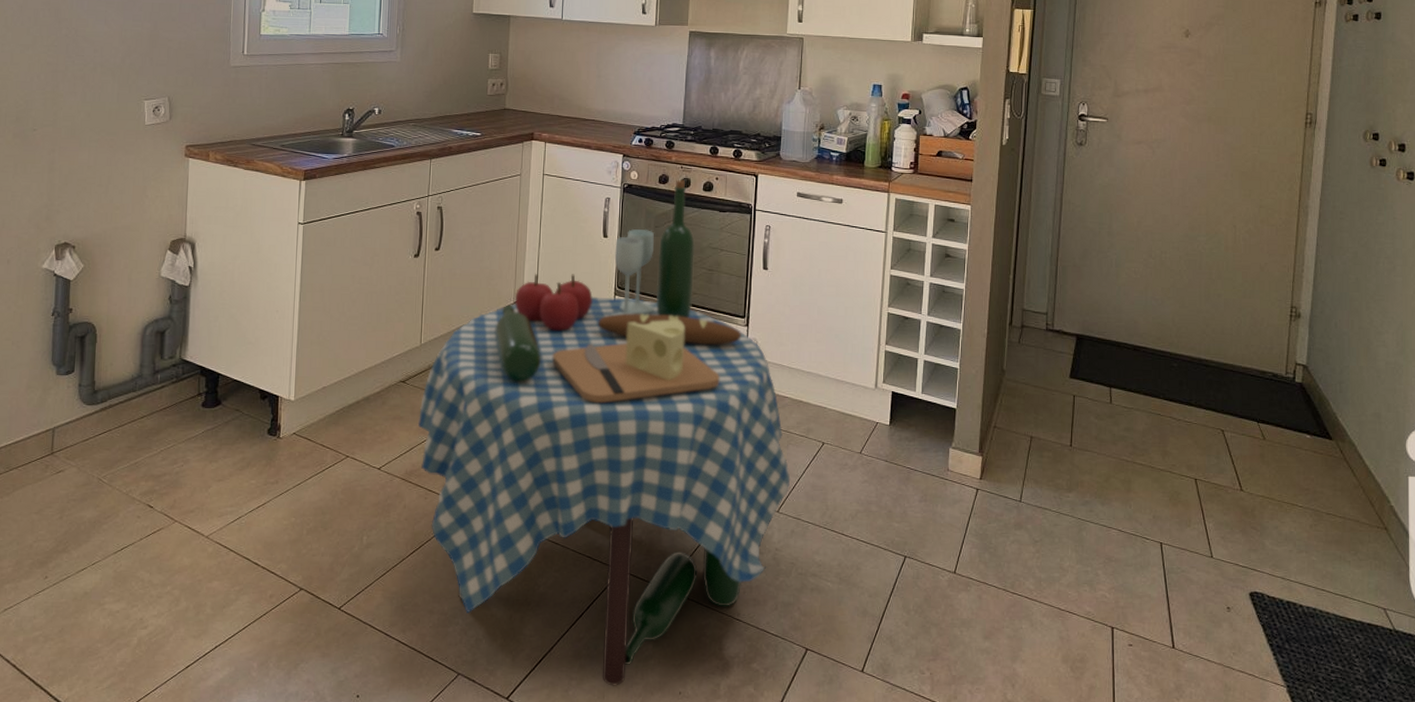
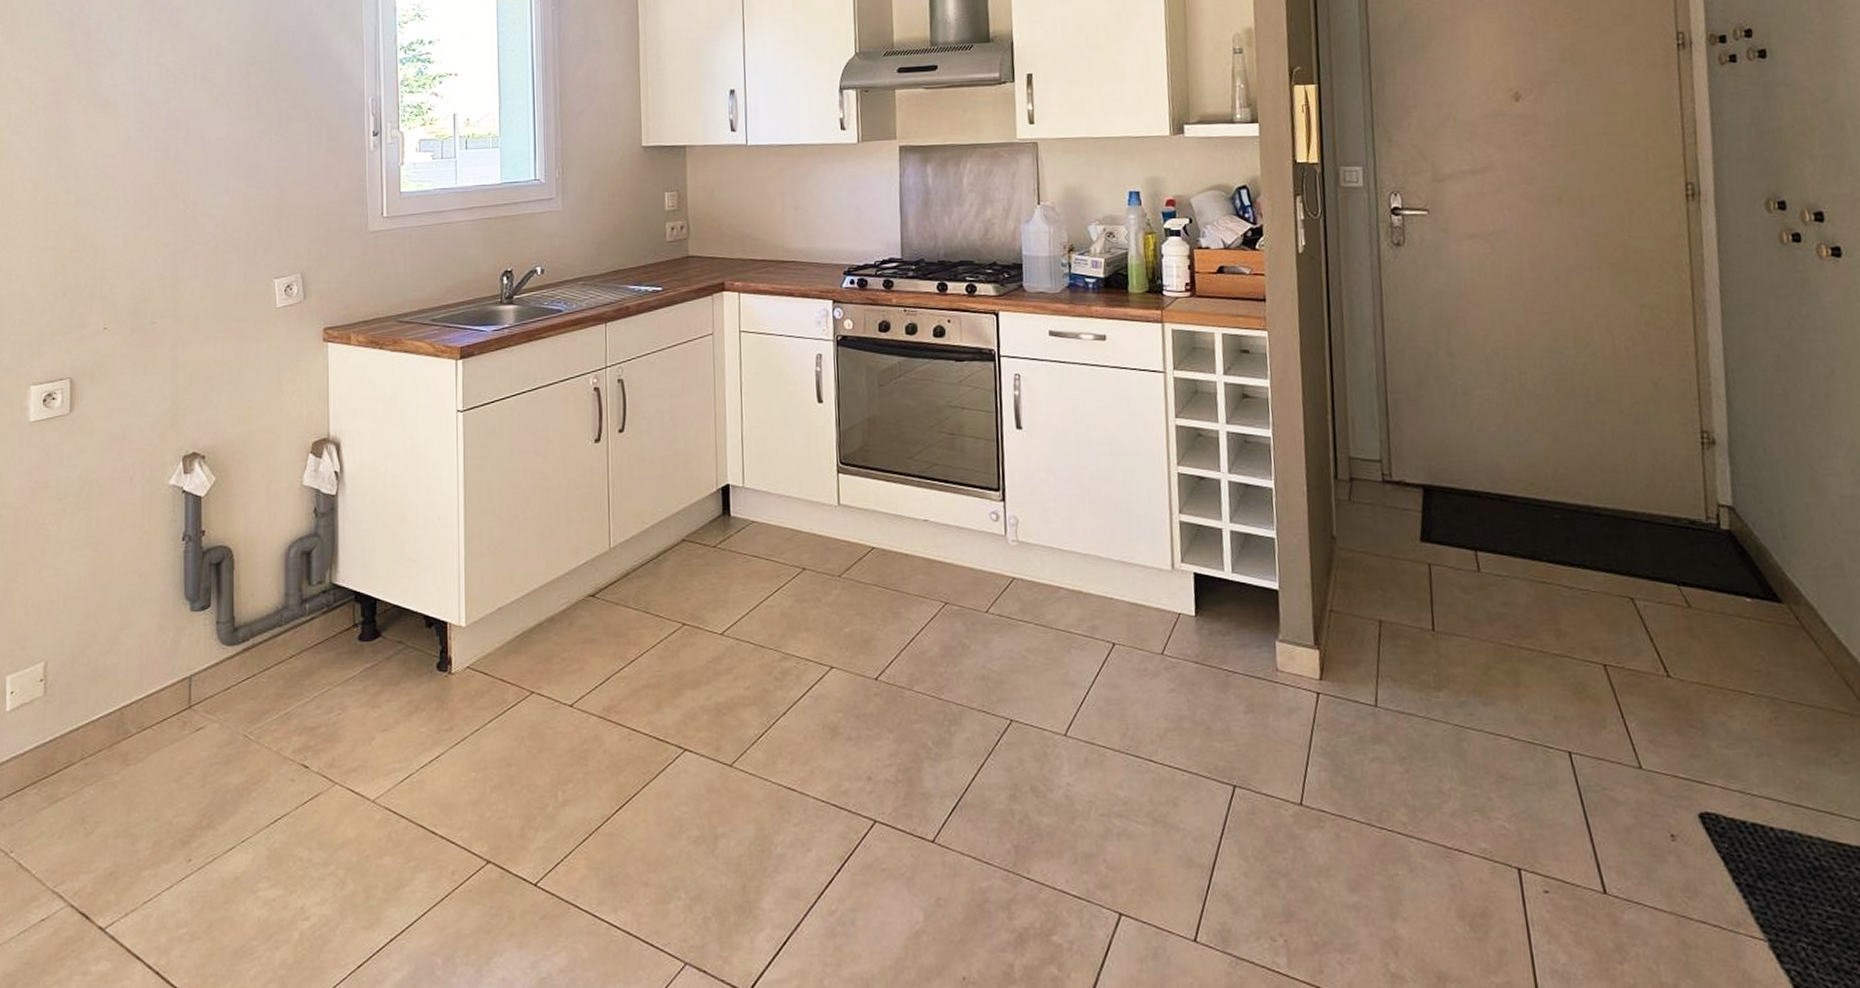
dining table: present [417,179,791,686] -> none [613,325,1077,972]

